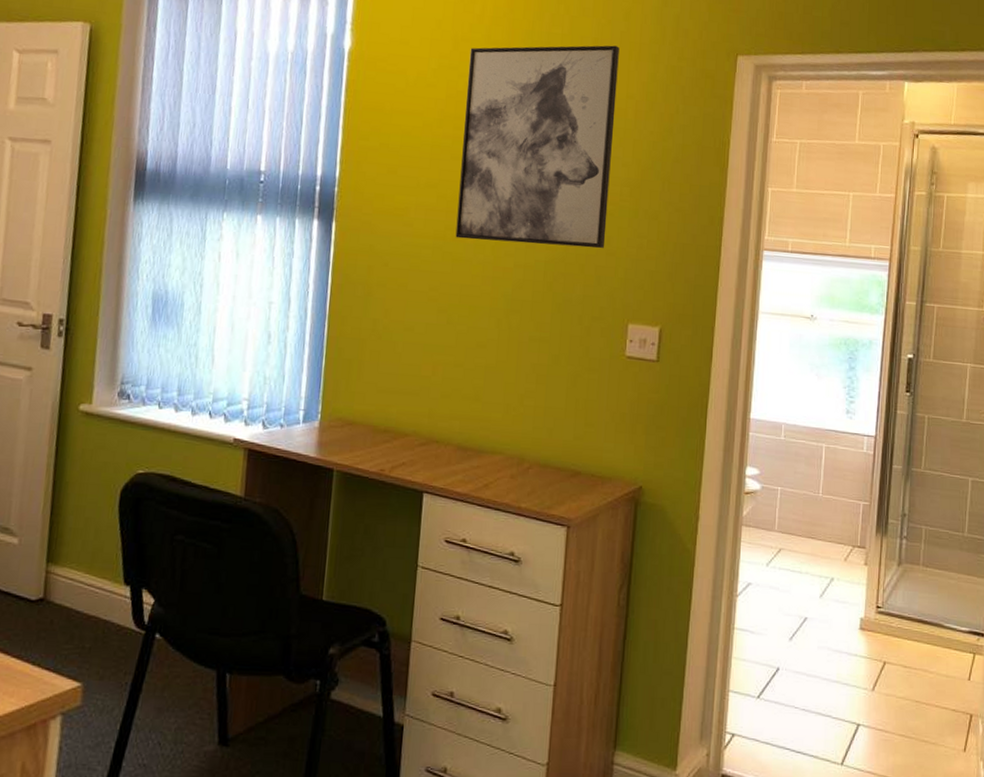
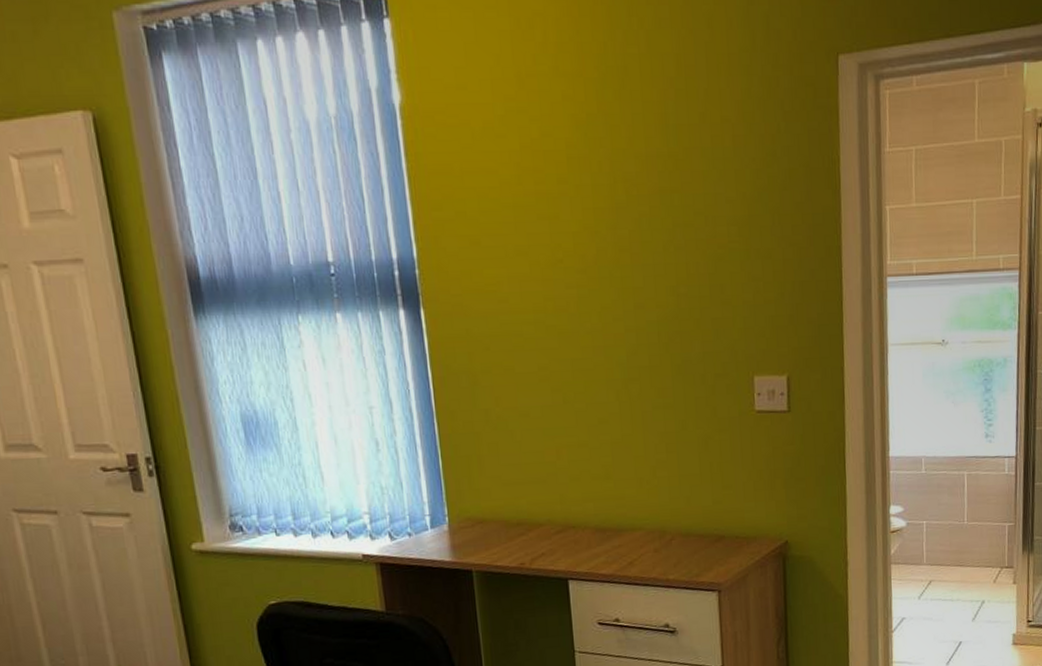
wall art: present [455,45,619,249] -> none [538,60,719,309]

